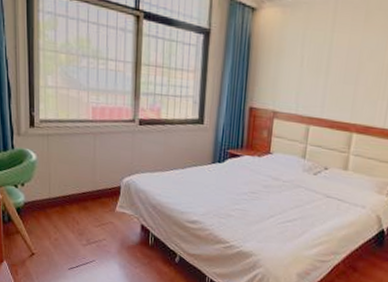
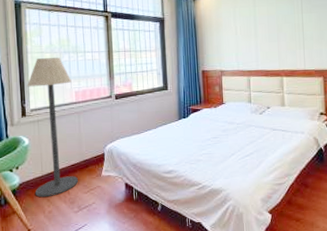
floor lamp: none [37,58,89,223] -> present [27,57,78,198]

